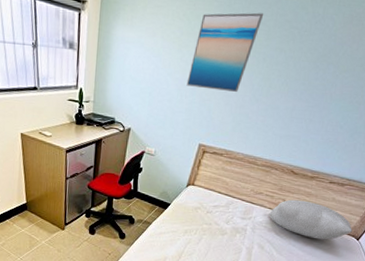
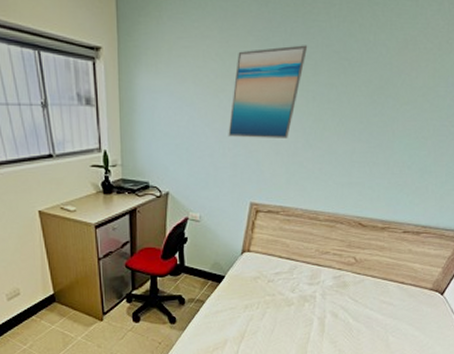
pillow: present [268,199,353,240] -> none [338,256,435,299]

